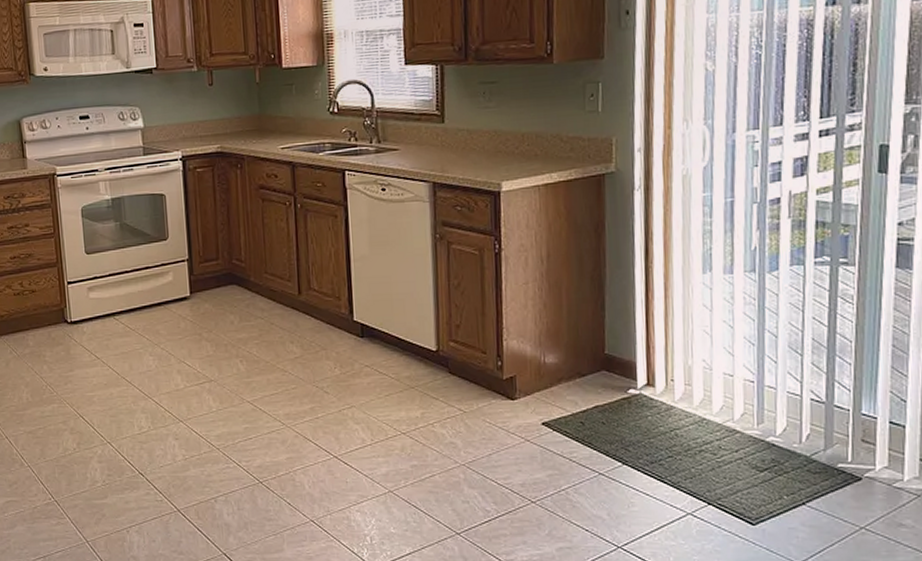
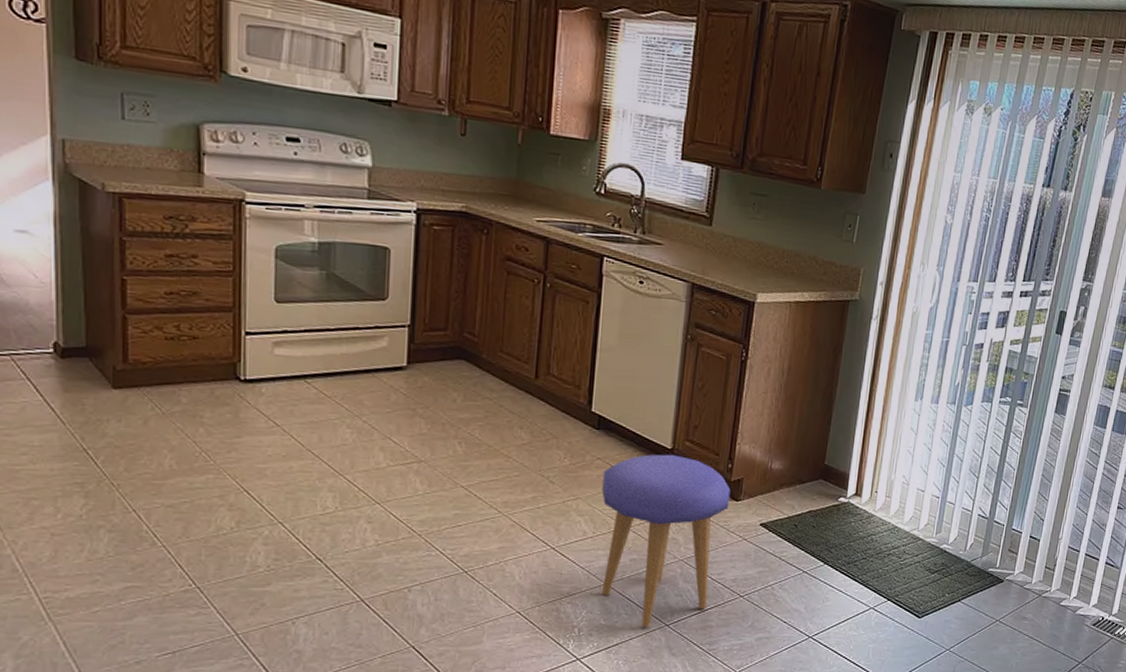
stool: none [373,356,505,536] -> present [602,454,731,628]

